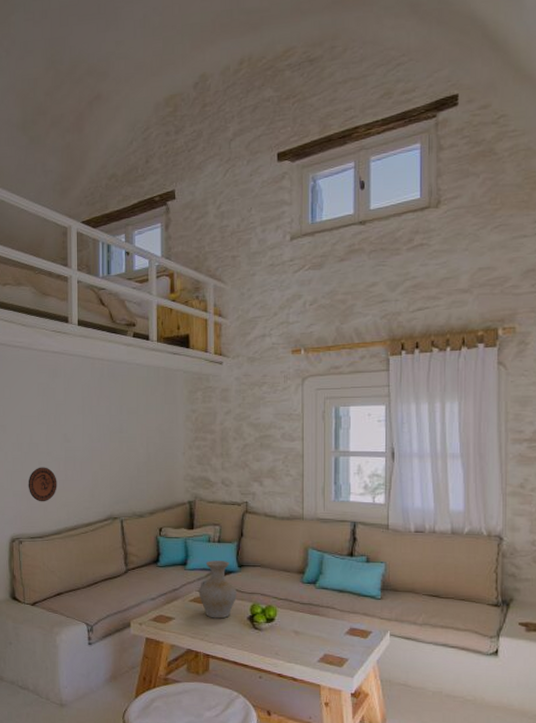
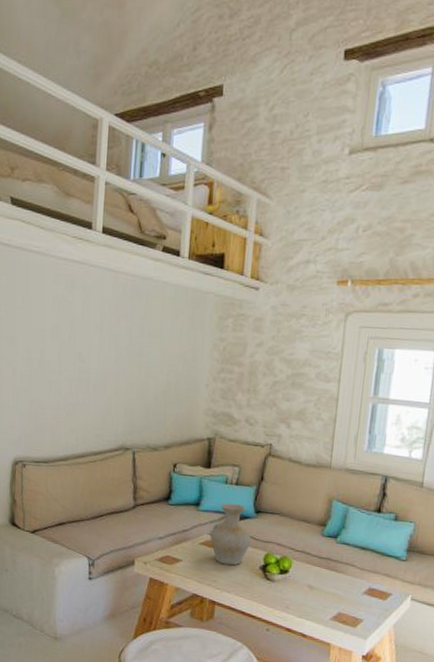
decorative plate: present [28,467,57,502] -> none [35,386,68,425]

